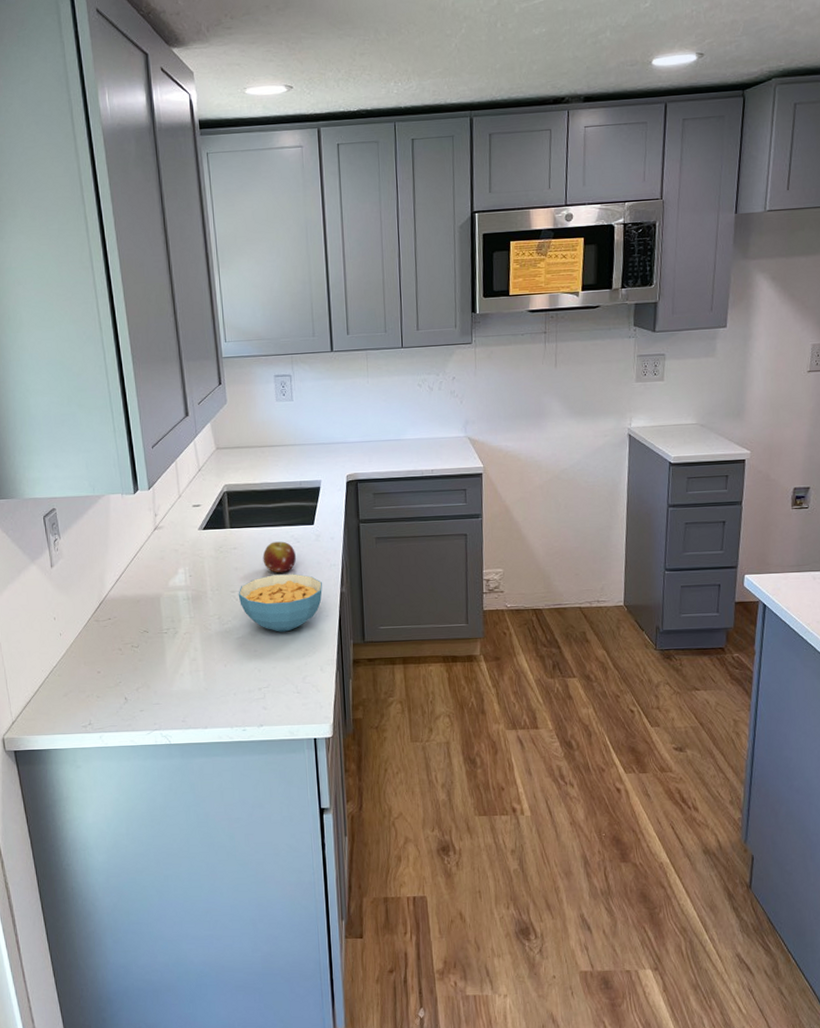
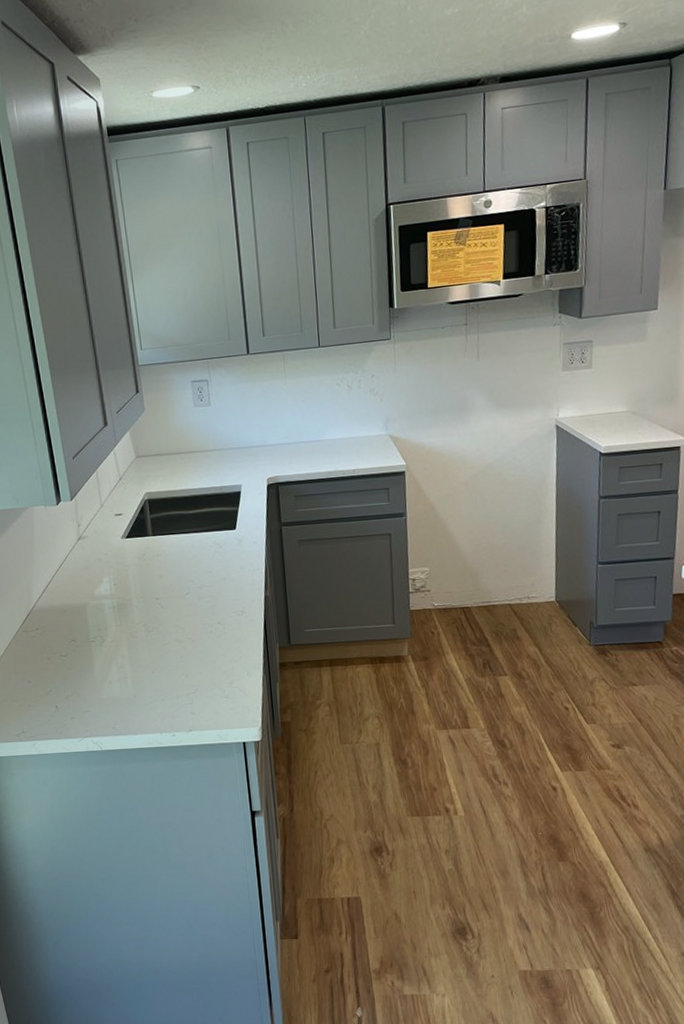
cereal bowl: present [238,573,322,632] -> none [162,579,247,638]
fruit: present [263,541,296,573] -> none [186,547,219,579]

